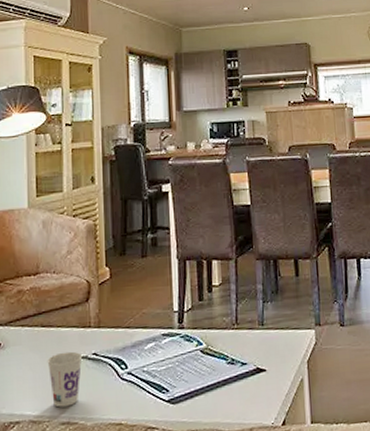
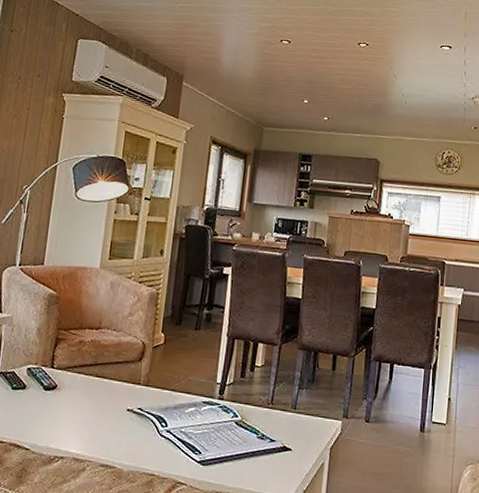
cup: present [47,351,83,408] -> none [96,402,129,451]

